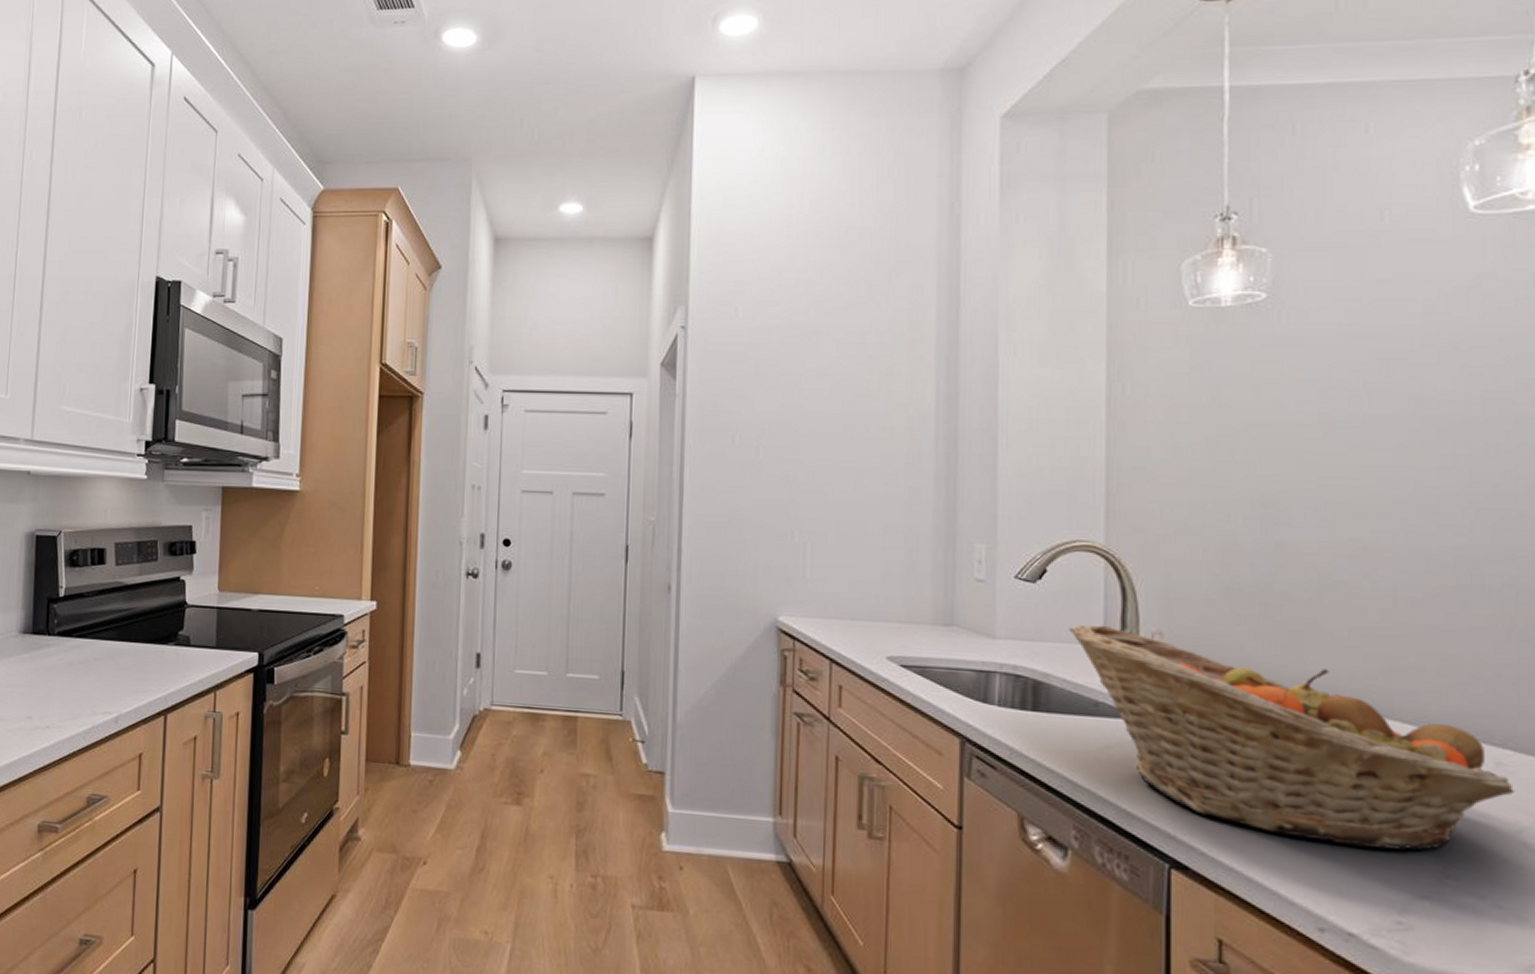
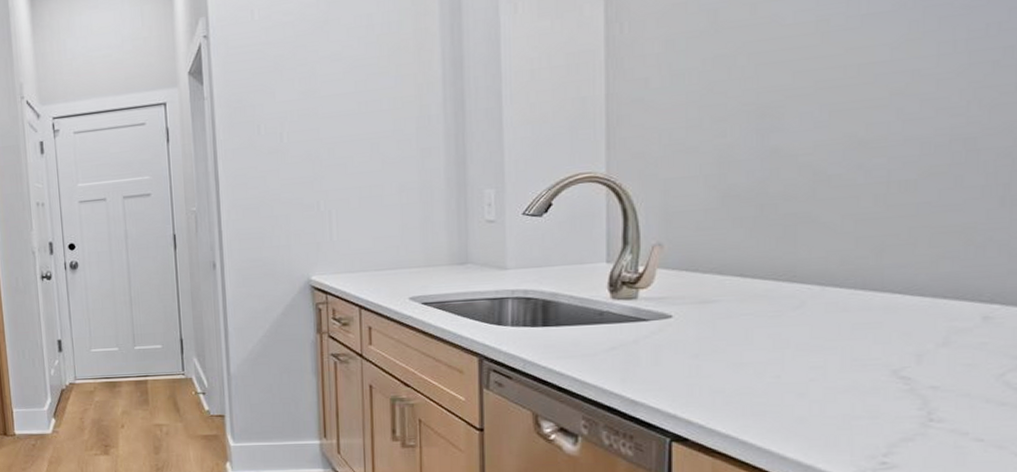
fruit basket: present [1068,624,1514,850] -> none [573,244,1000,404]

